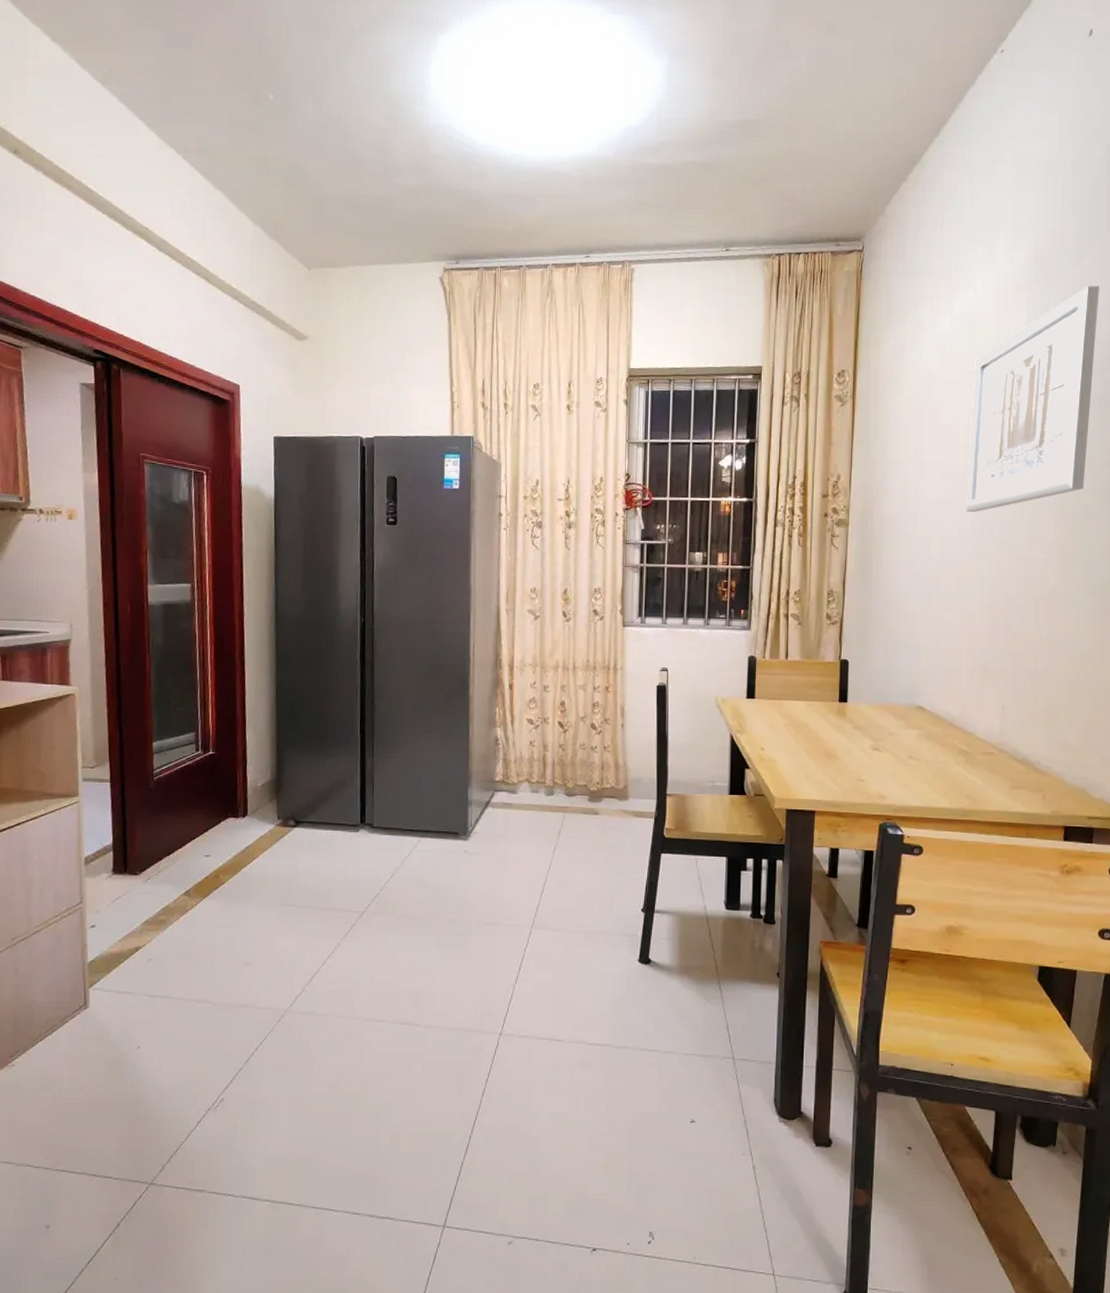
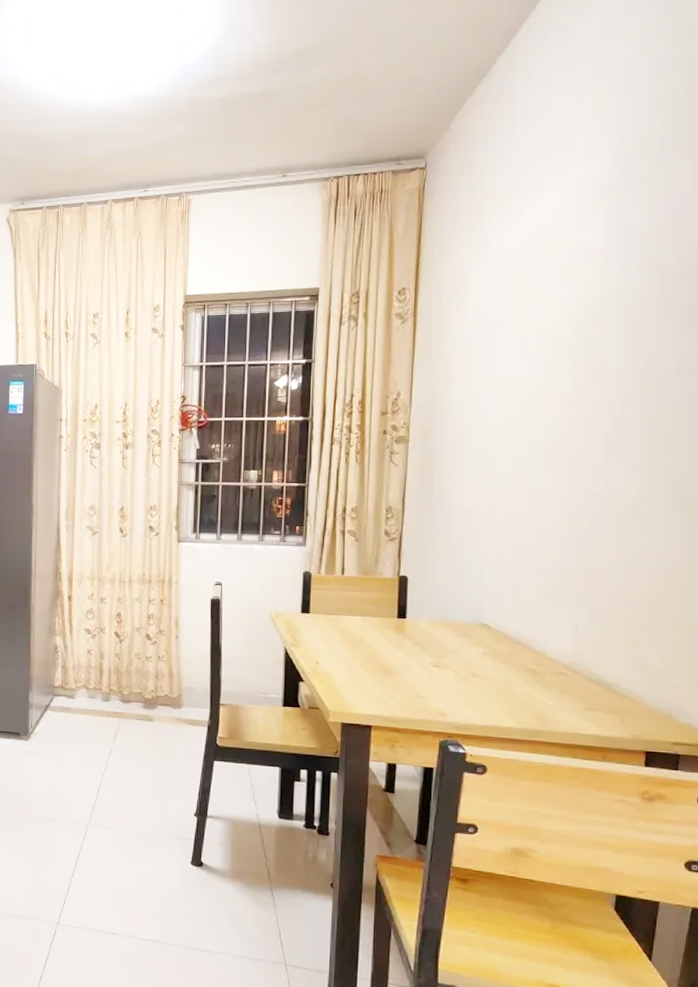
wall art: present [966,285,1099,513] -> none [536,188,689,428]

